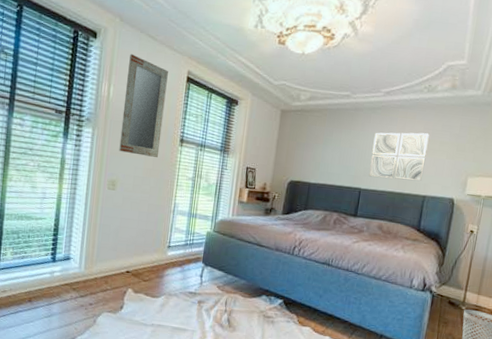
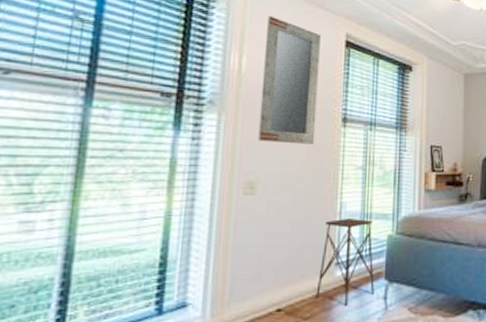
side table: none [153,215,197,277] -> present [316,217,375,307]

